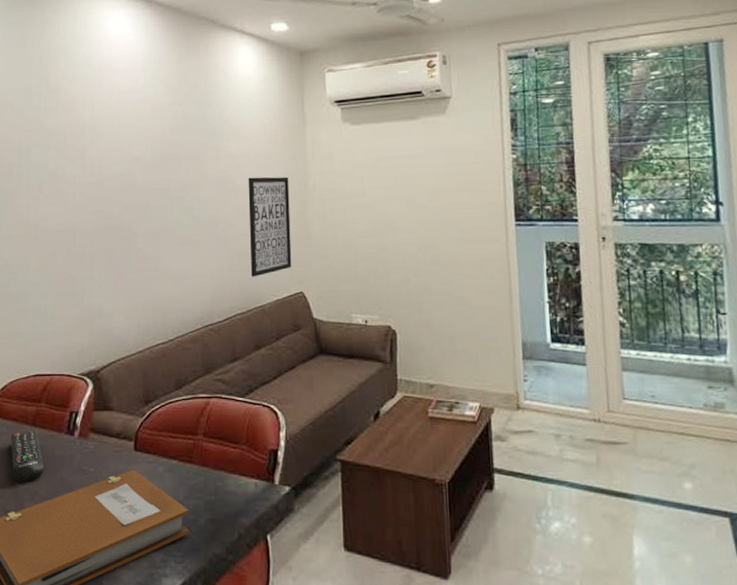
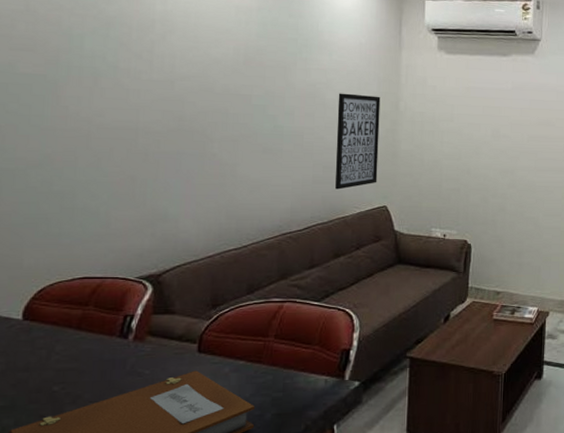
remote control: present [10,429,45,483] -> none [48,332,91,387]

